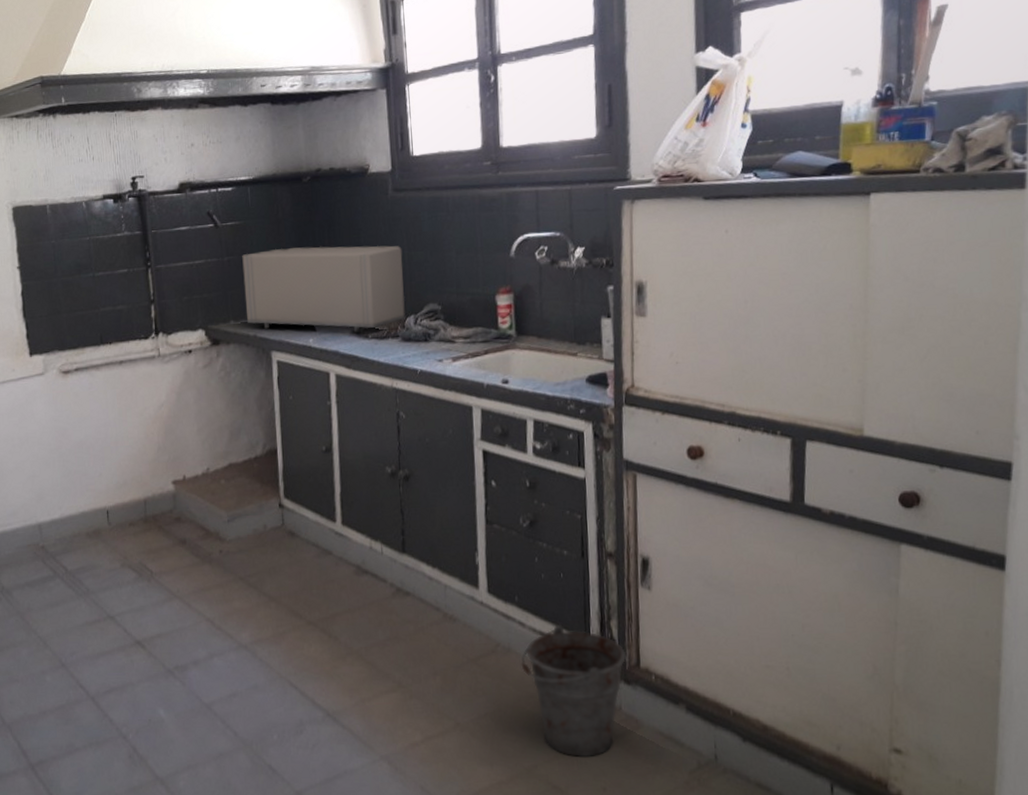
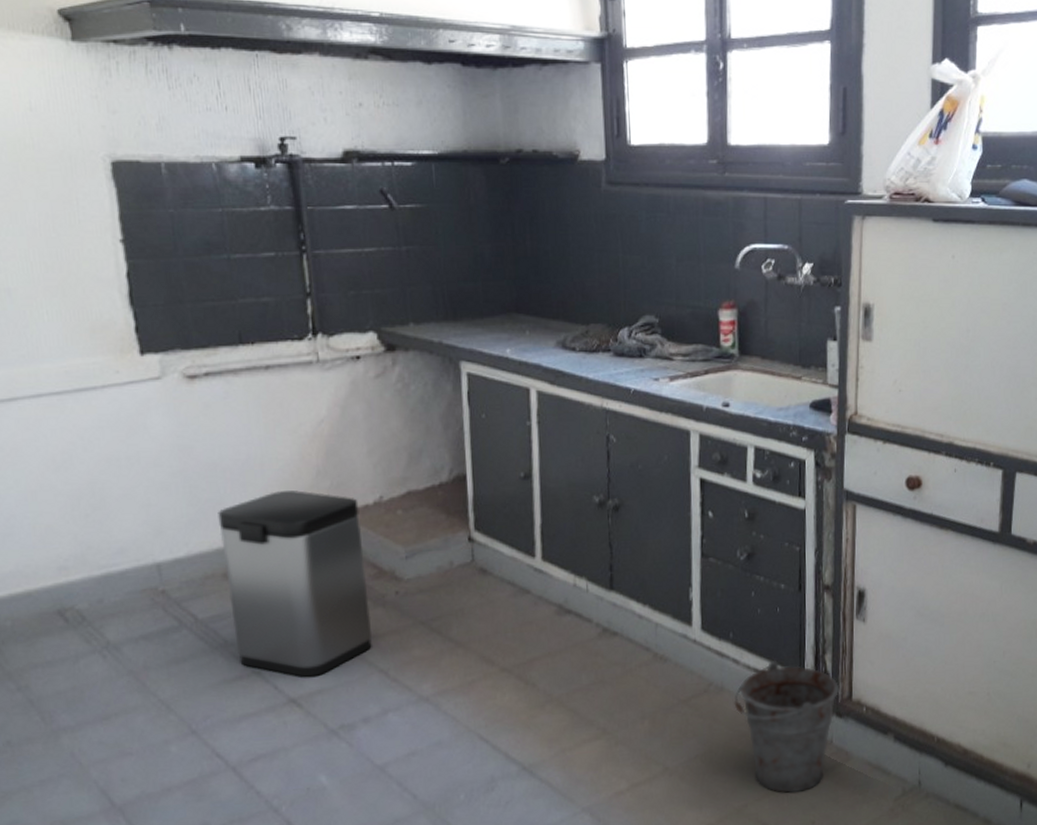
pedal bin: none [83,463,201,623] -> present [218,490,373,678]
microwave: present [242,245,405,333] -> none [424,241,618,344]

